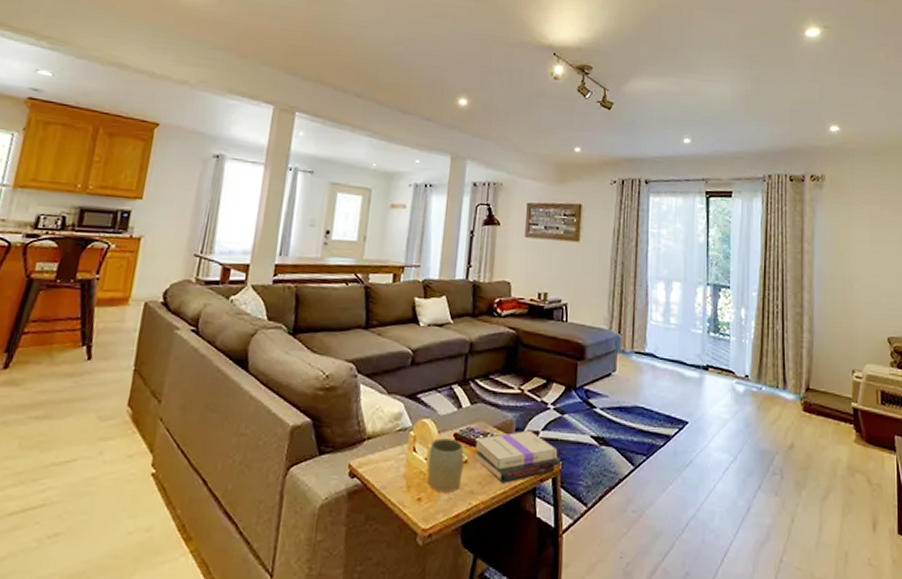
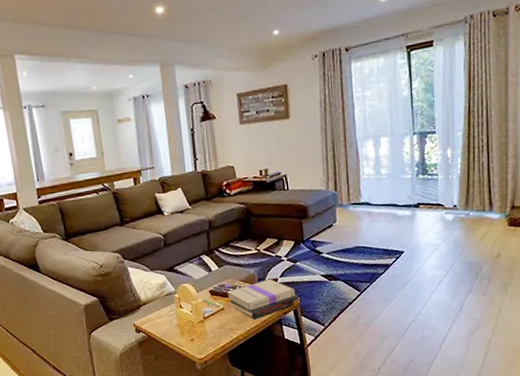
mug: present [427,438,464,492] -> none [192,294,222,333]

